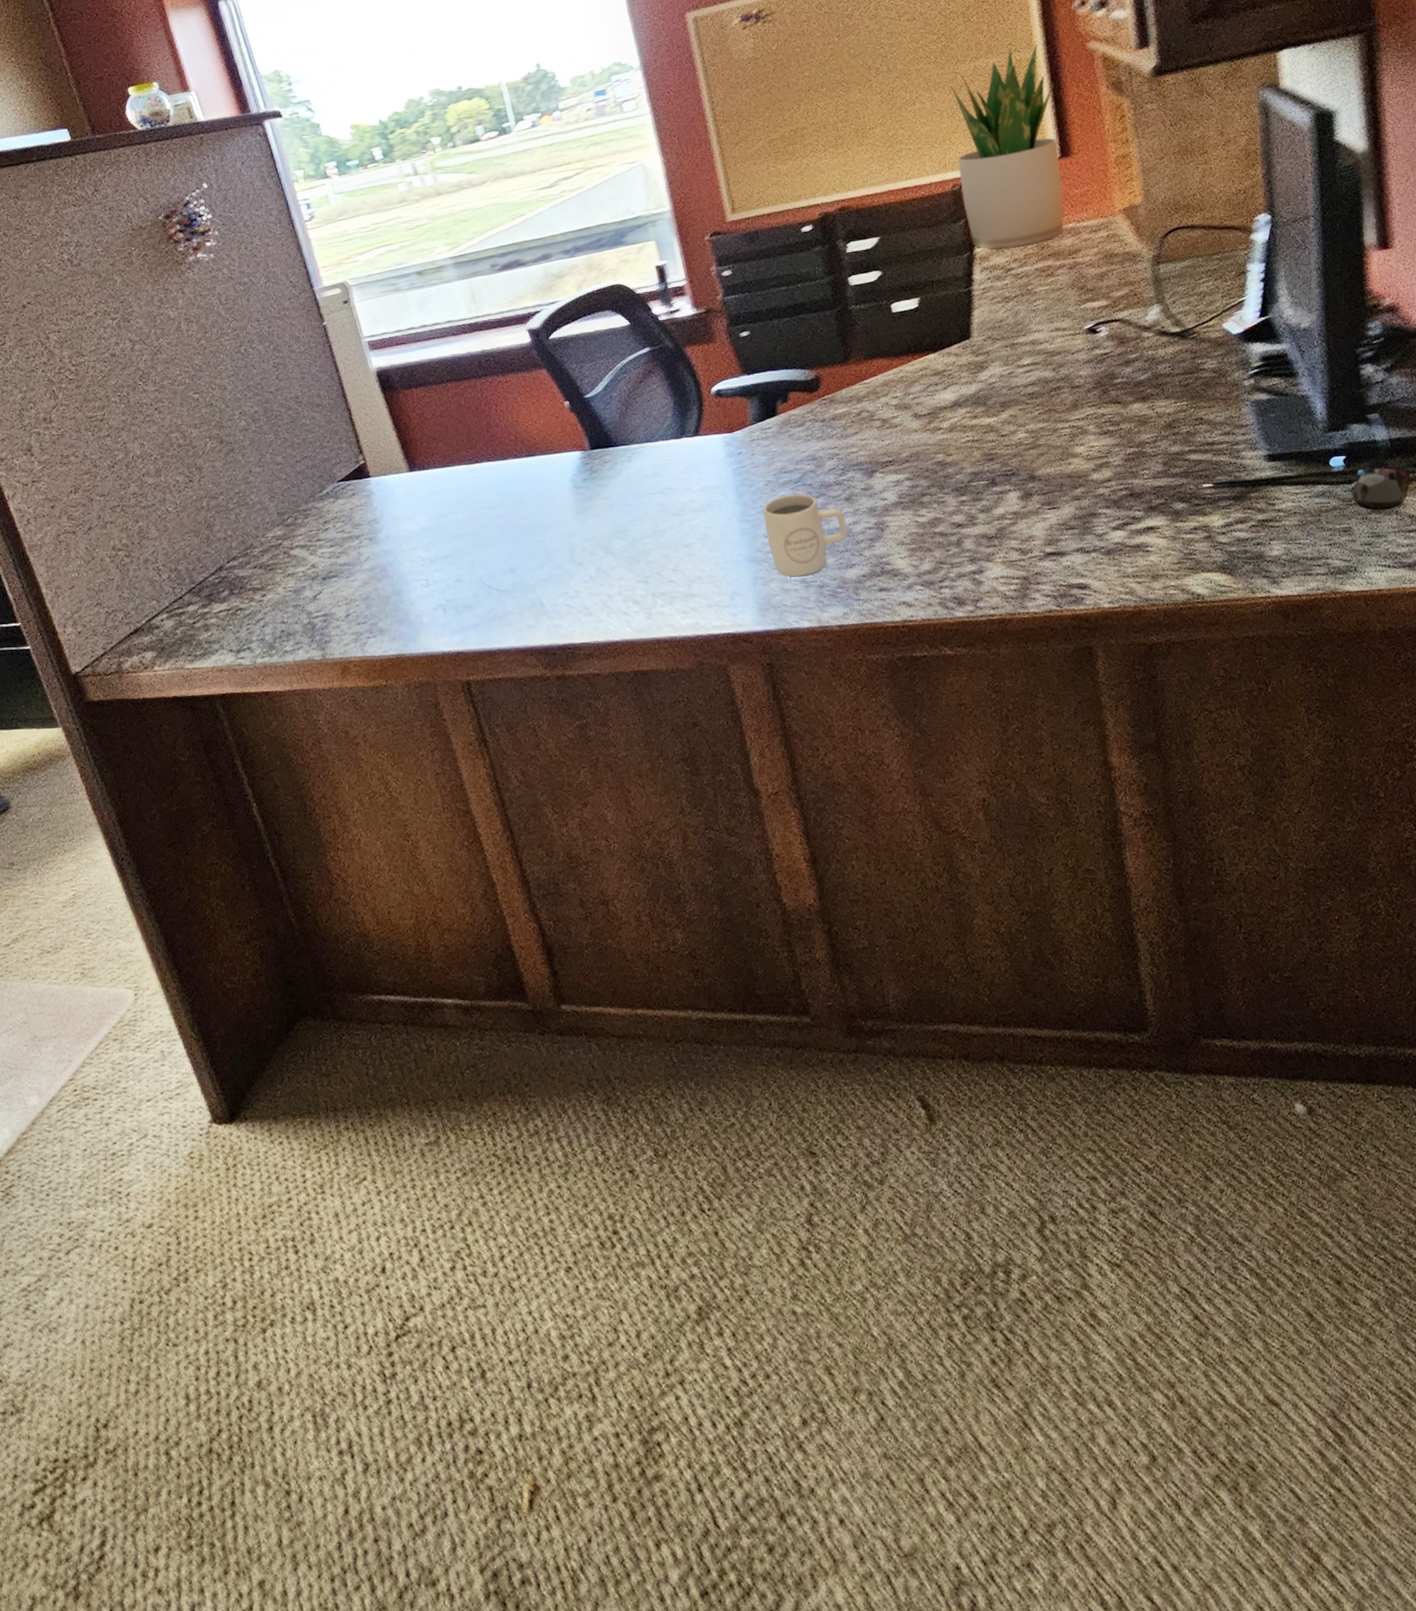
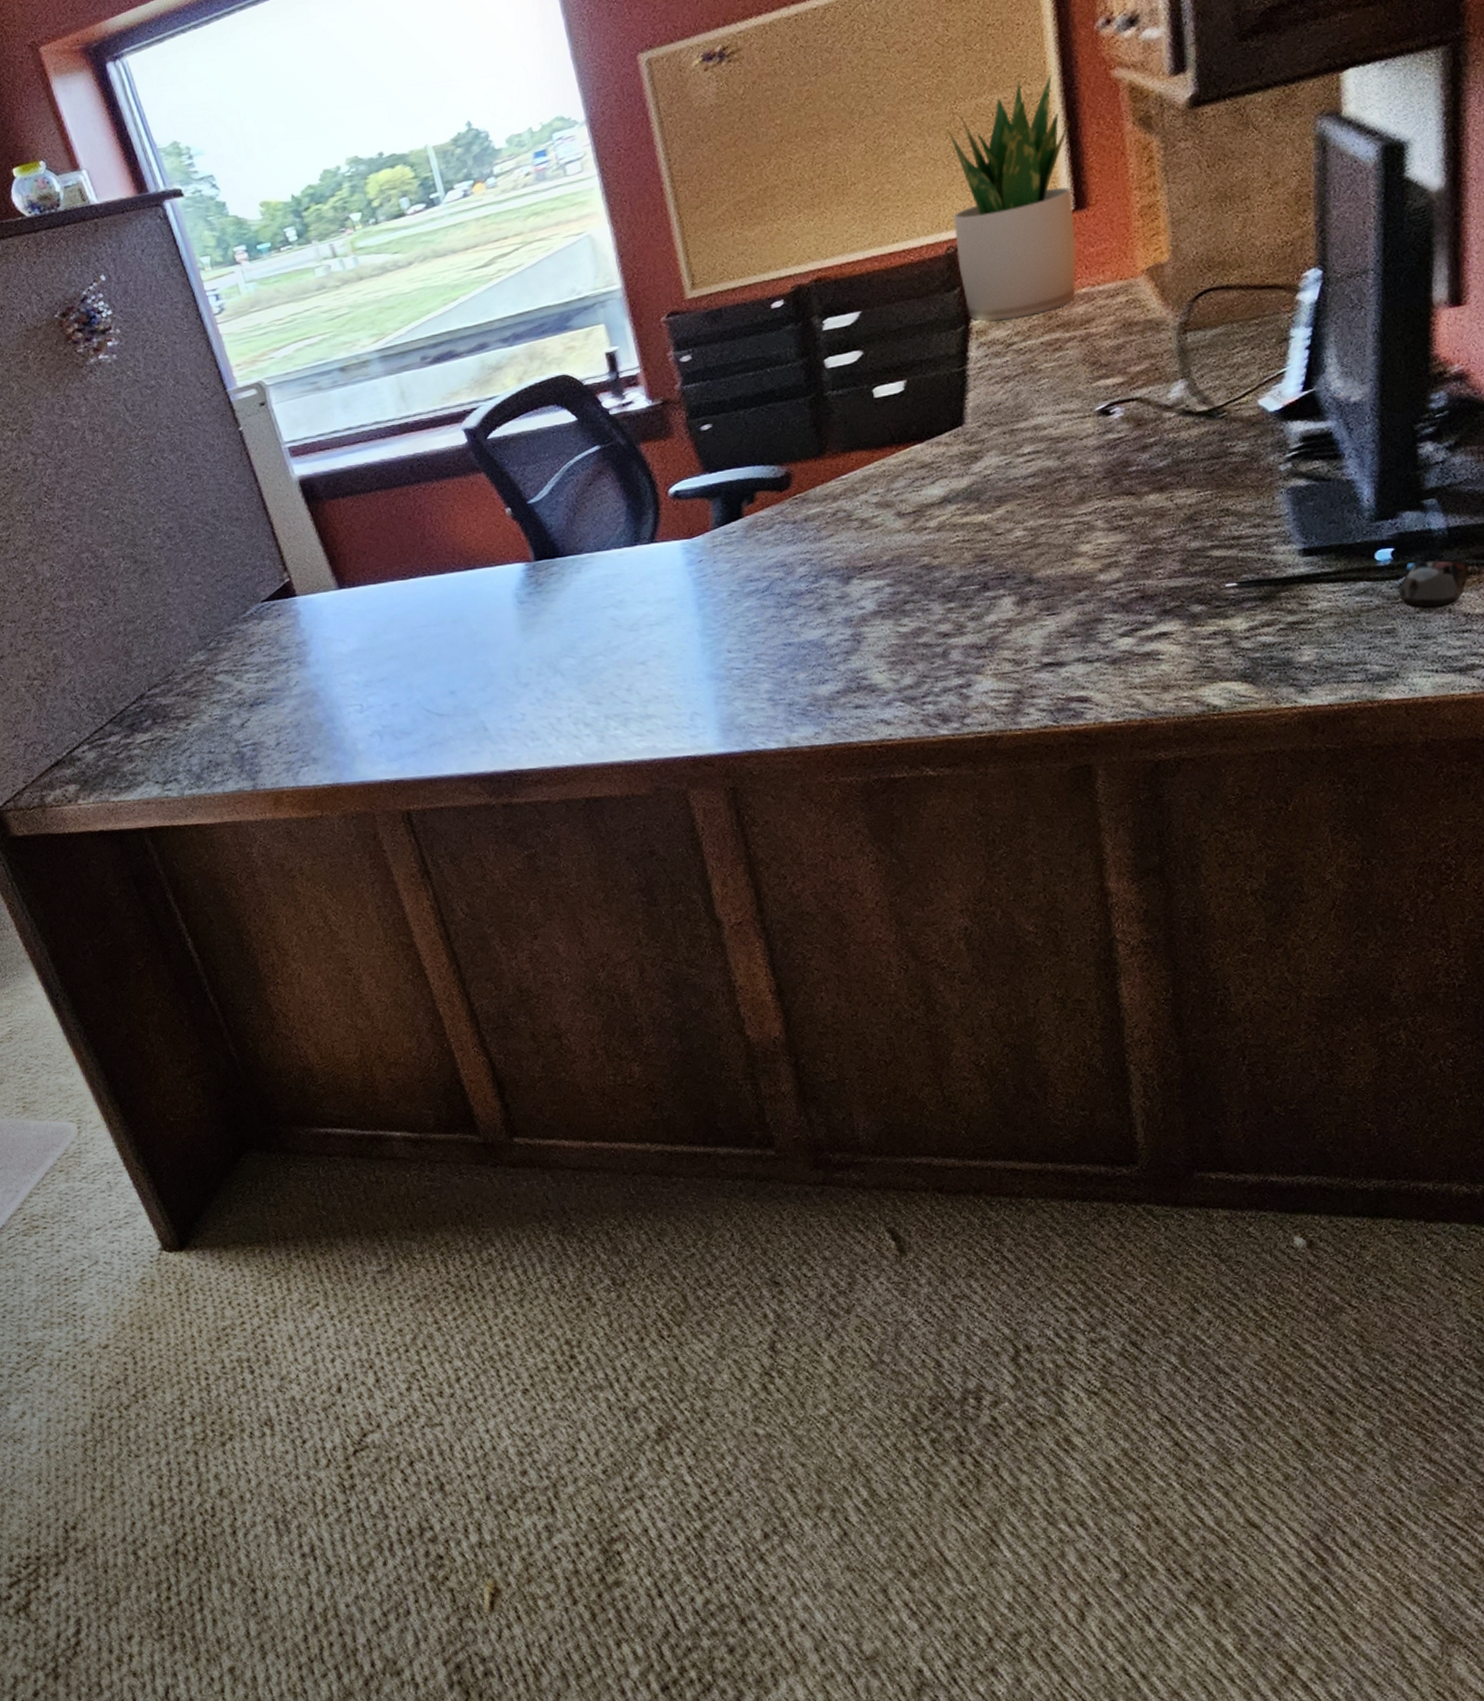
mug: present [763,493,848,578] -> none [726,604,821,696]

